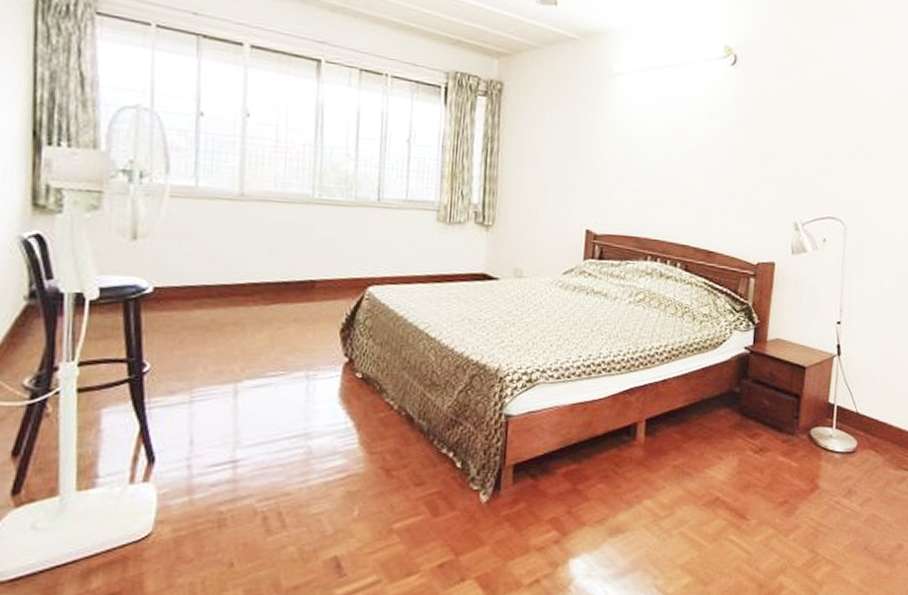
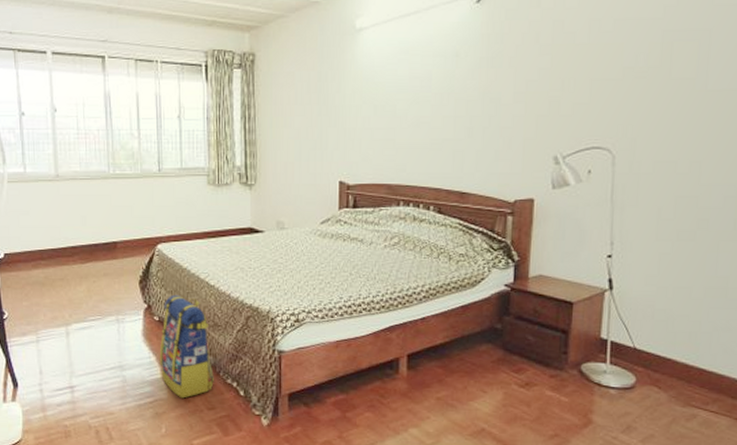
backpack: none [358,347,426,473] -> present [159,294,214,399]

